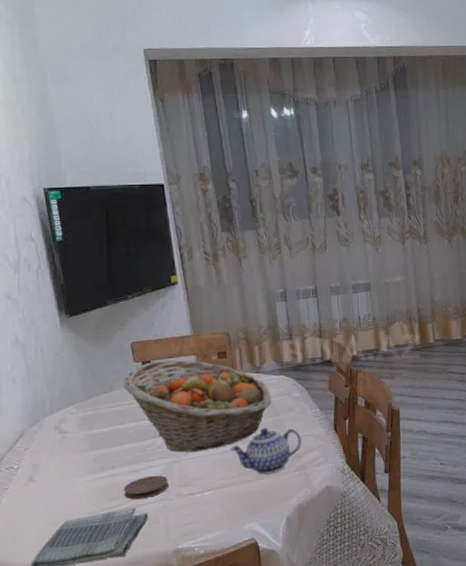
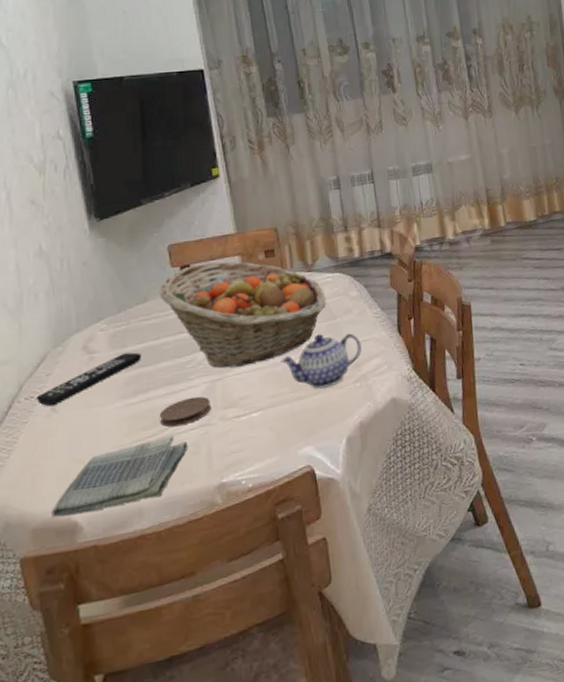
remote control: none [16,434,108,477] -> present [37,352,142,407]

